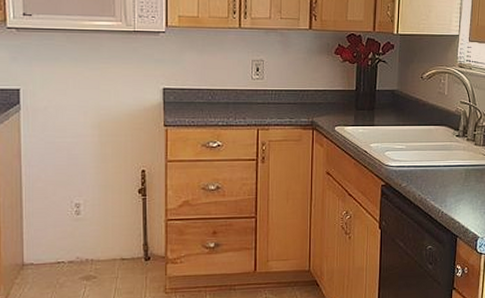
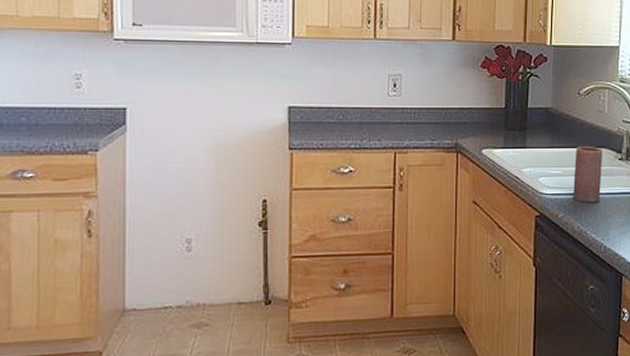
candle: none [415,124,442,173] -> present [573,145,603,202]

